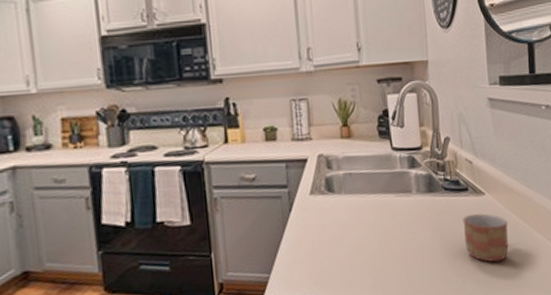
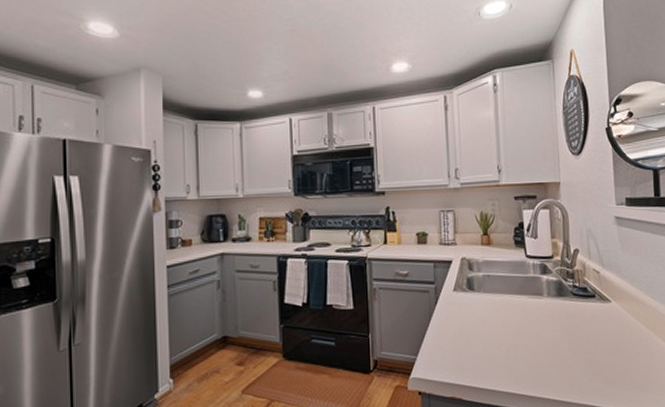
mug: present [462,213,509,262] -> none [590,318,634,364]

